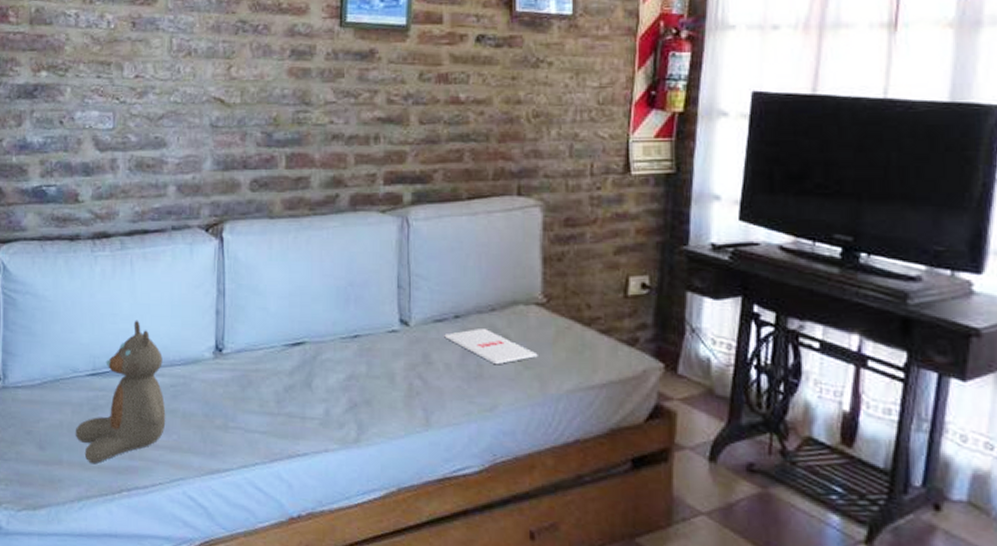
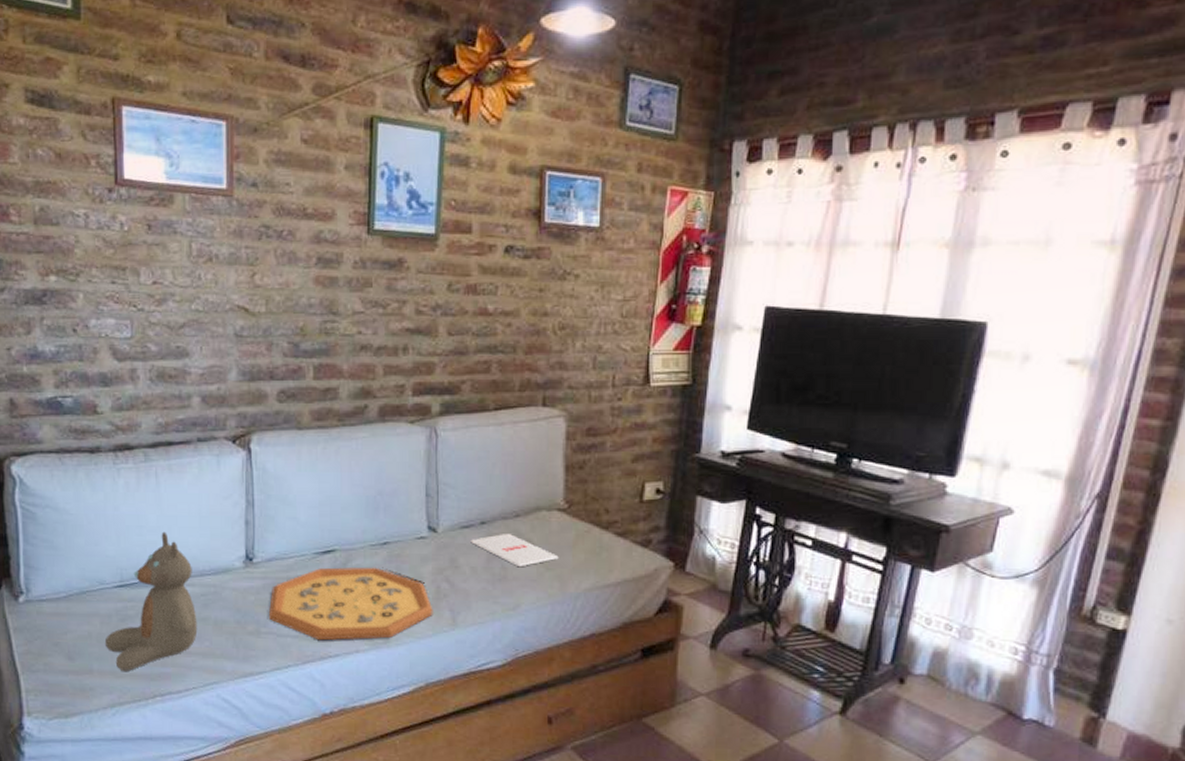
decorative tray: none [236,360,406,438] -> present [268,567,433,641]

